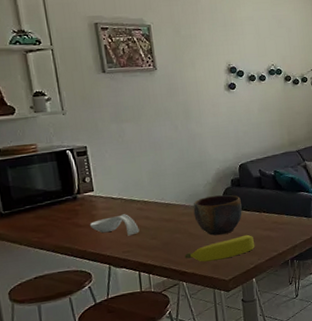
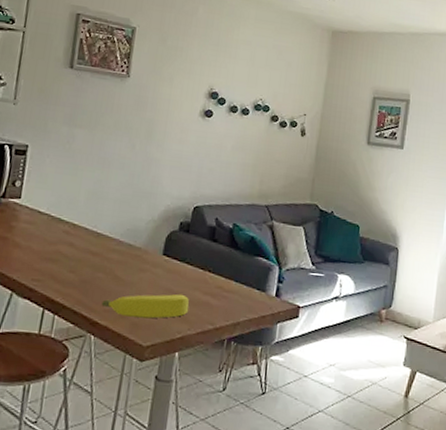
spoon rest: present [89,214,140,236] -> none [3,233,59,262]
bowl: present [193,194,242,236] -> none [125,236,186,288]

